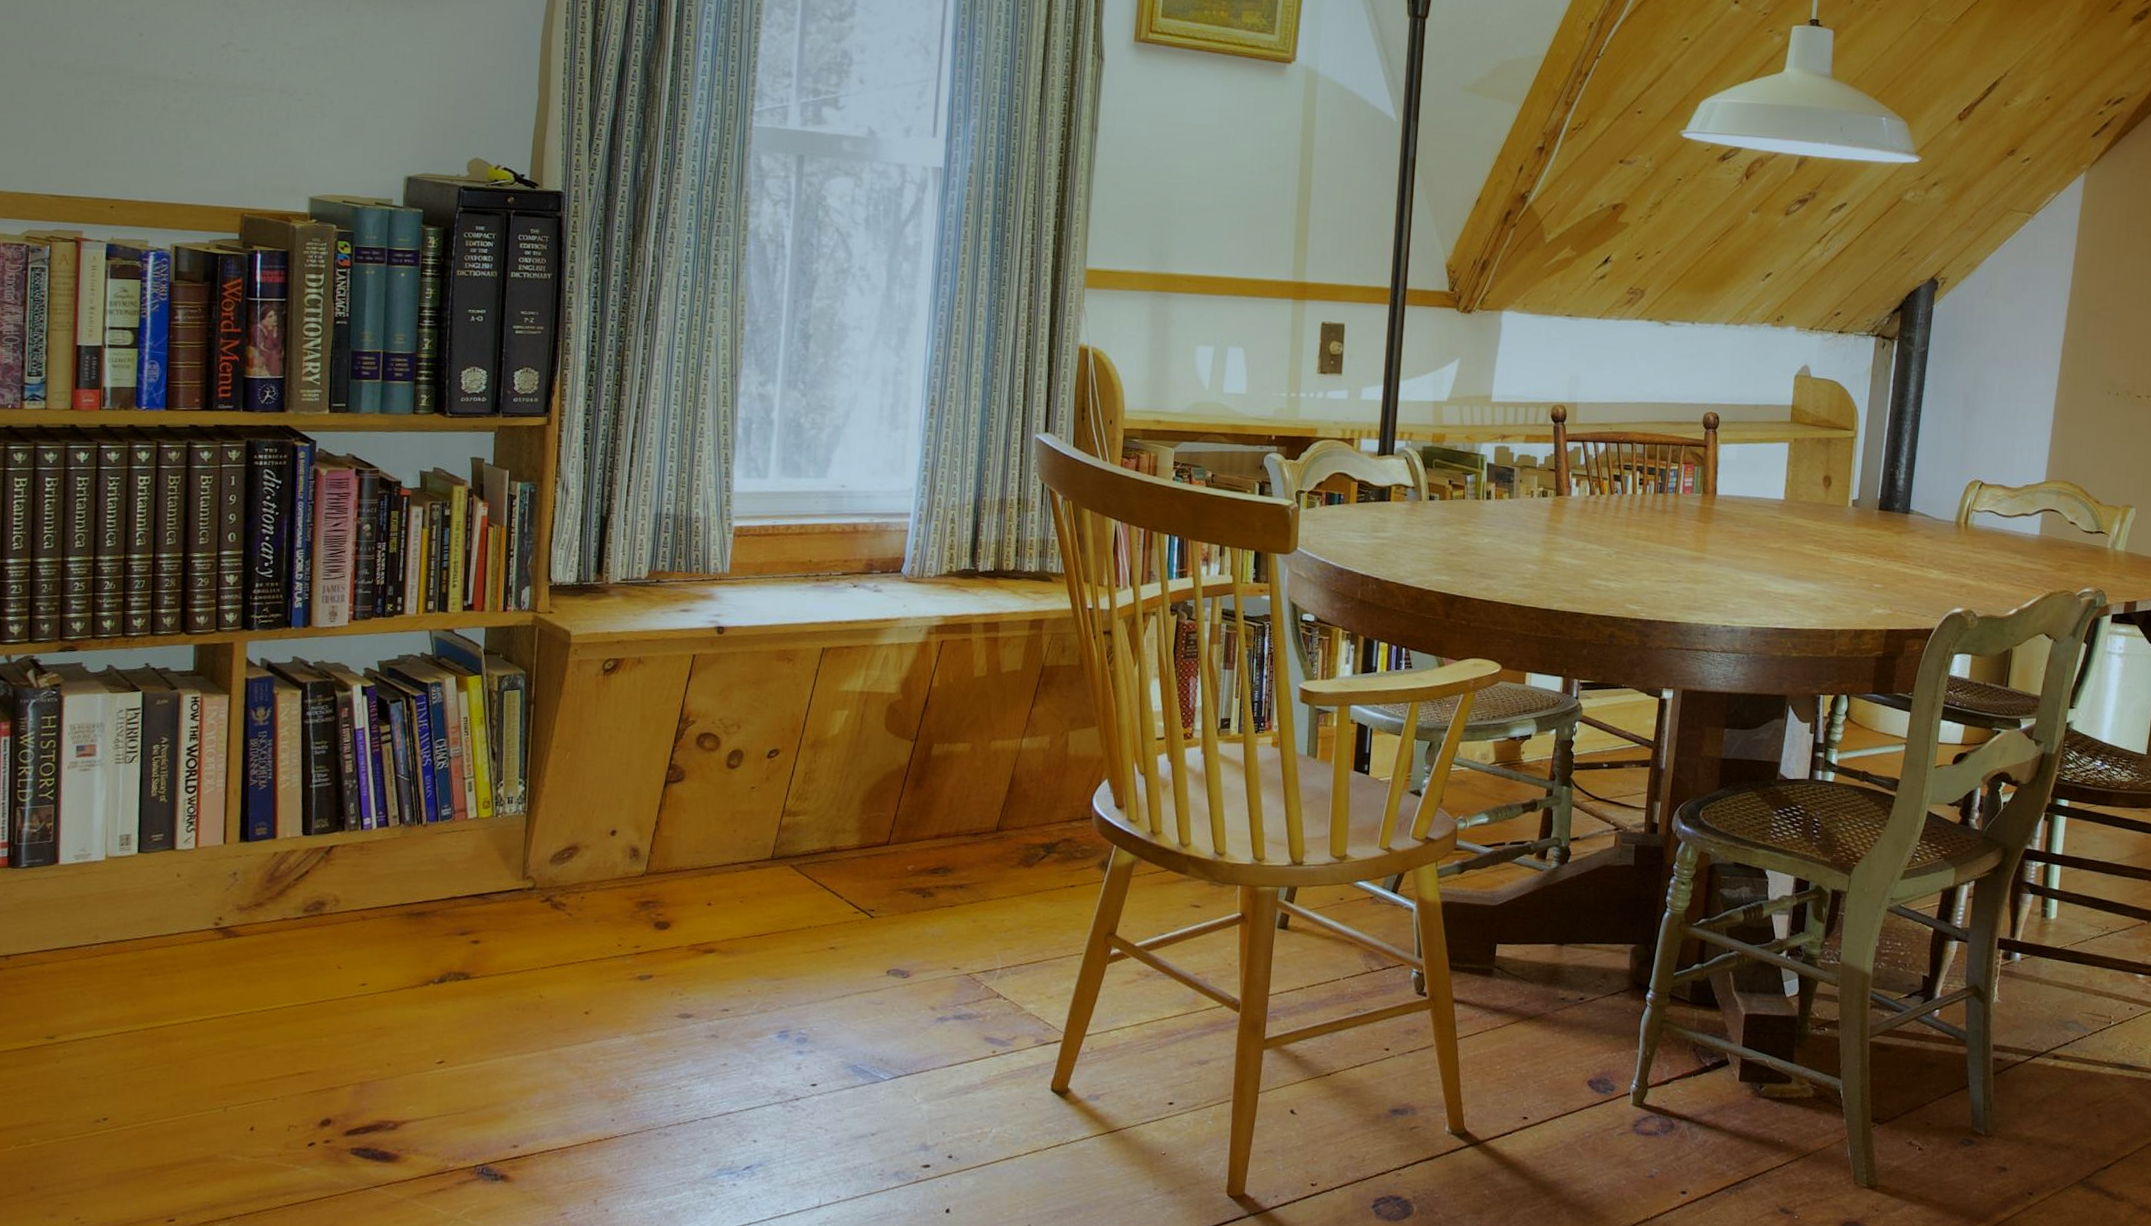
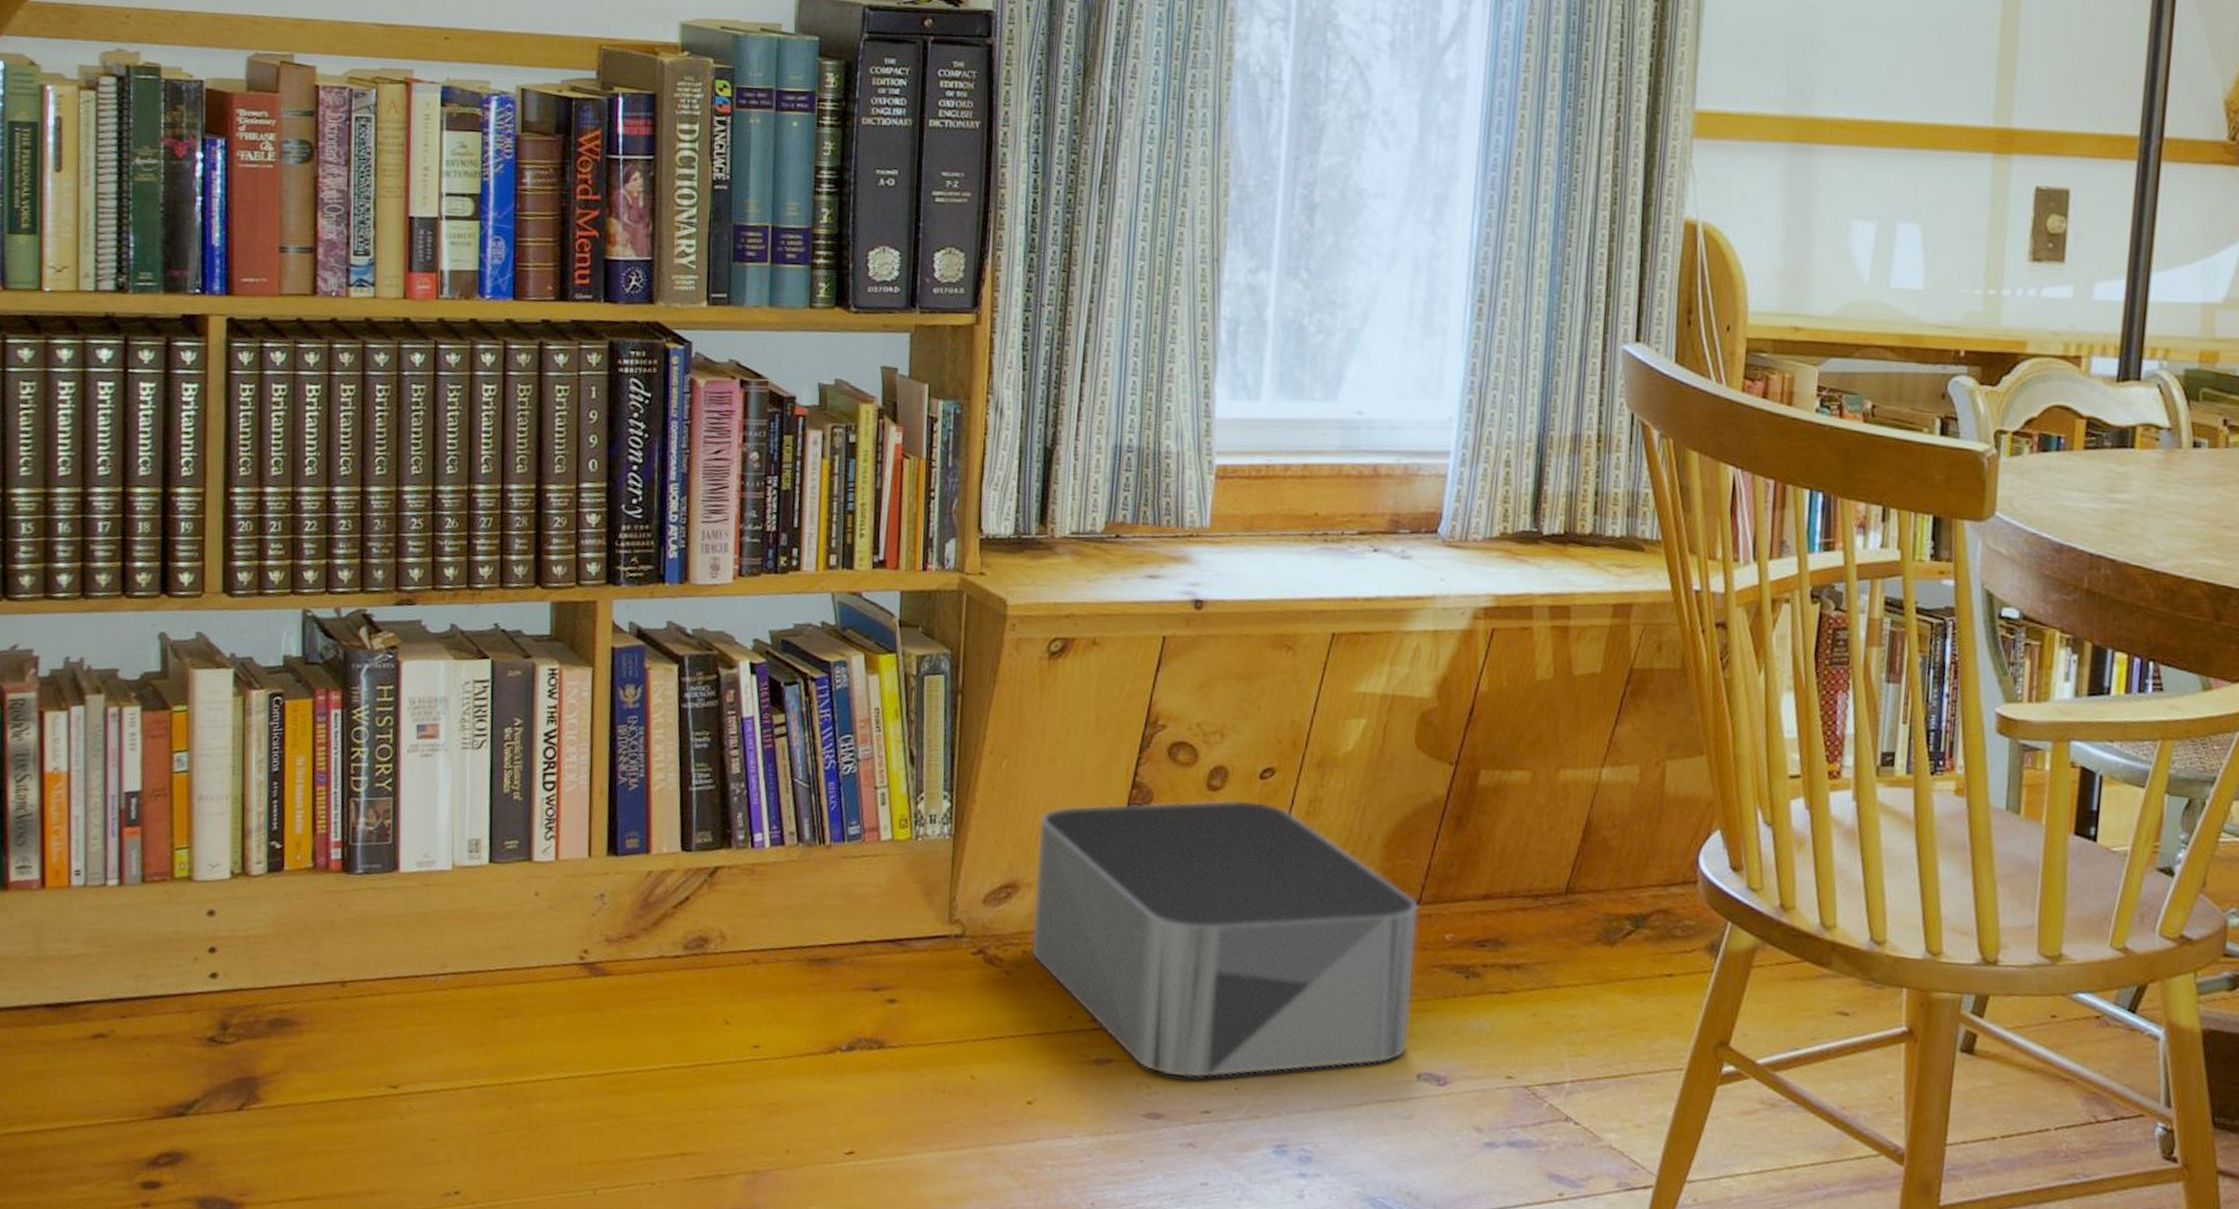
storage bin: none [588,774,888,986] -> present [1031,799,1419,1079]

